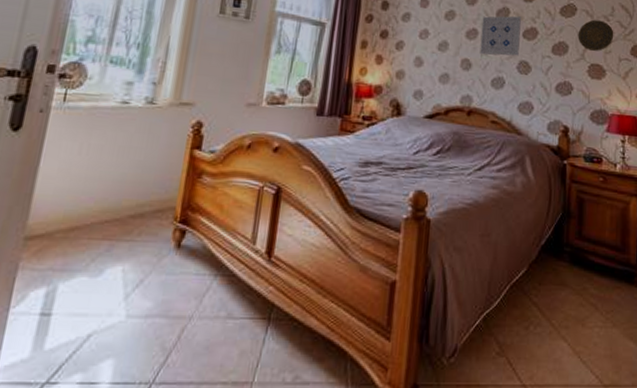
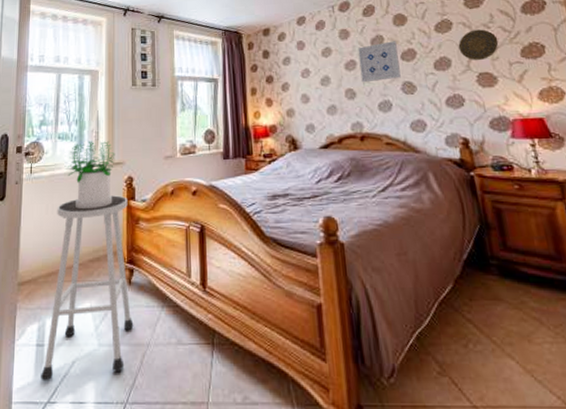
stool: none [40,140,192,358] -> present [41,195,134,382]
potted plant: none [116,71,185,155] -> present [67,140,115,209]

